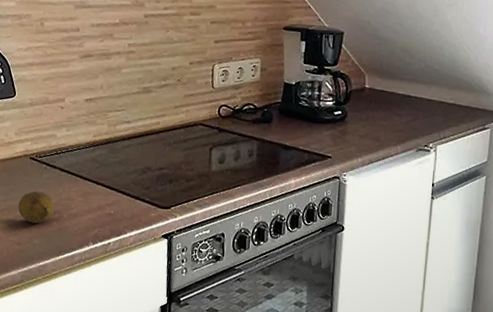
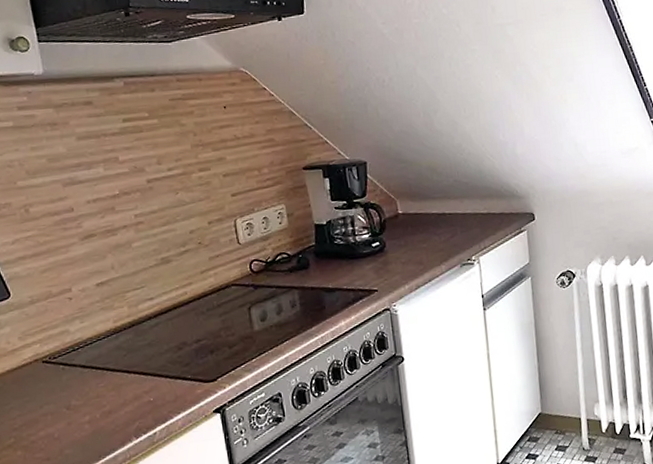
fruit: present [18,191,55,224] -> none [38,395,83,433]

